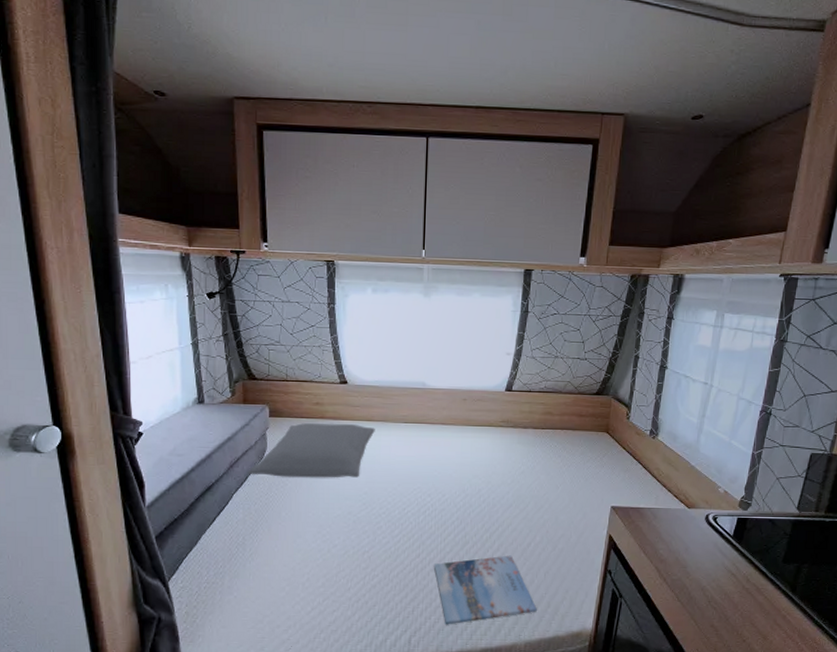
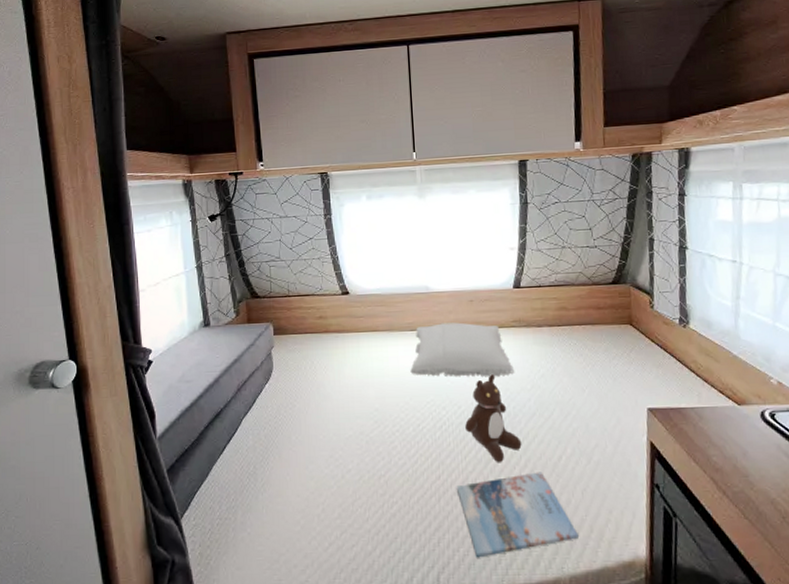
pillow: present [248,423,375,478] -> none [255,336,381,398]
pillow: none [401,418,498,471] -> present [410,322,515,378]
stuffed animal: none [447,468,497,546] -> present [465,374,522,463]

